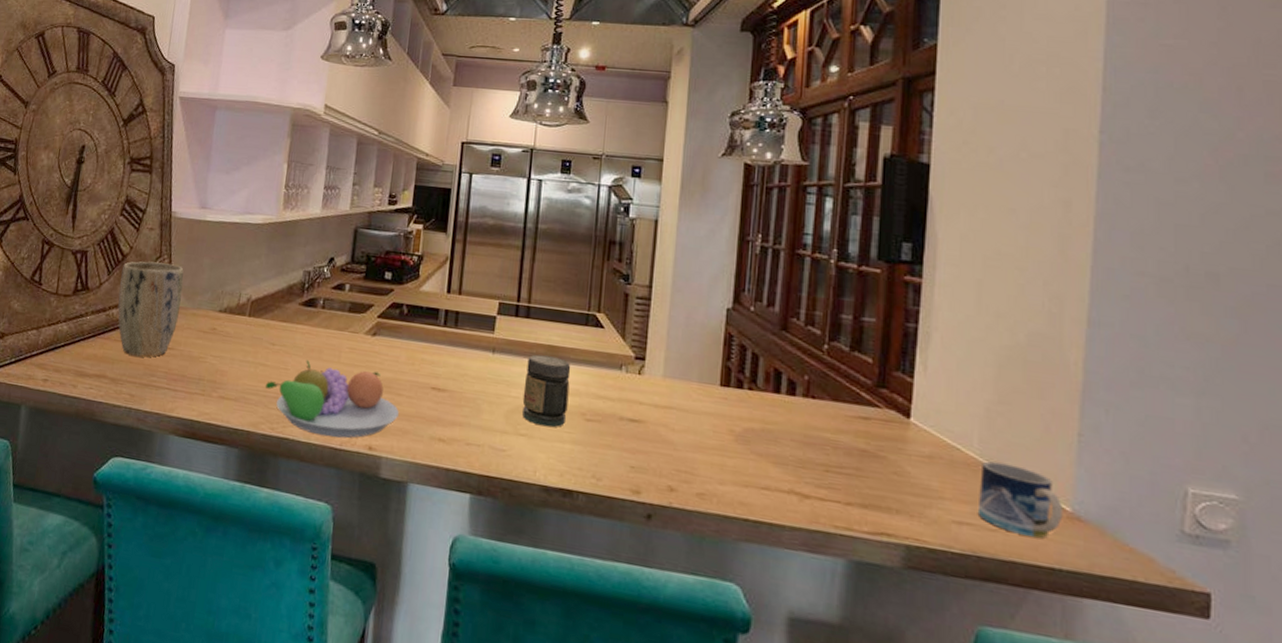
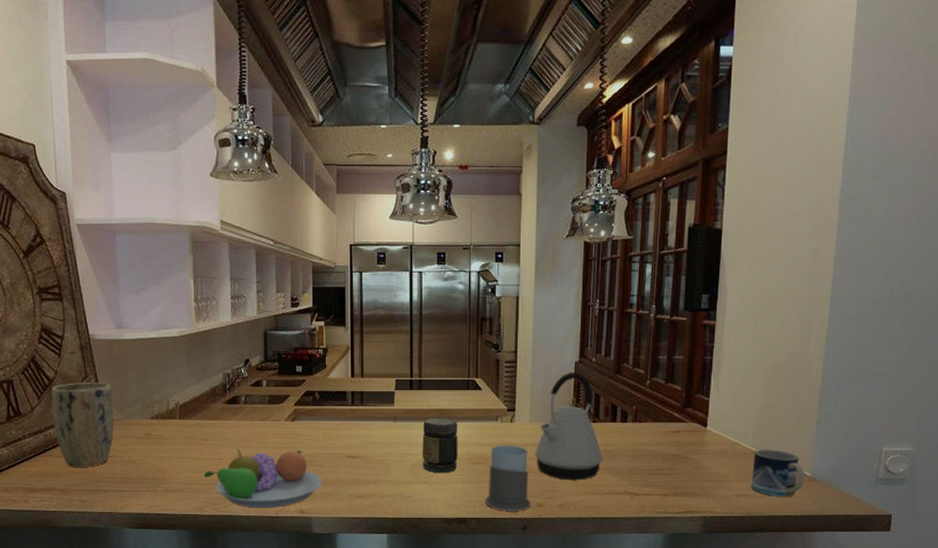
mug: none [598,401,659,493] -> present [485,445,530,511]
kettle: none [667,320,761,465] -> present [535,371,603,480]

